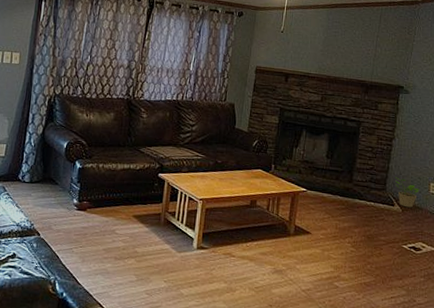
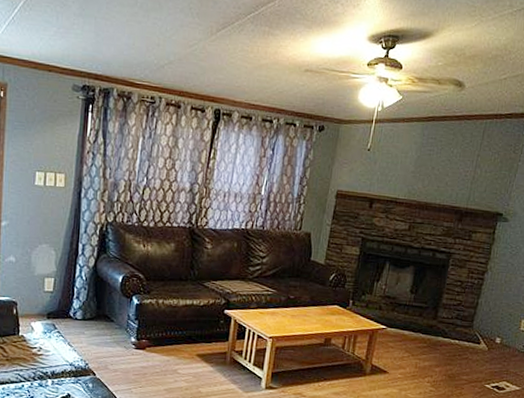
potted plant: present [394,177,420,208] -> none [483,313,509,346]

